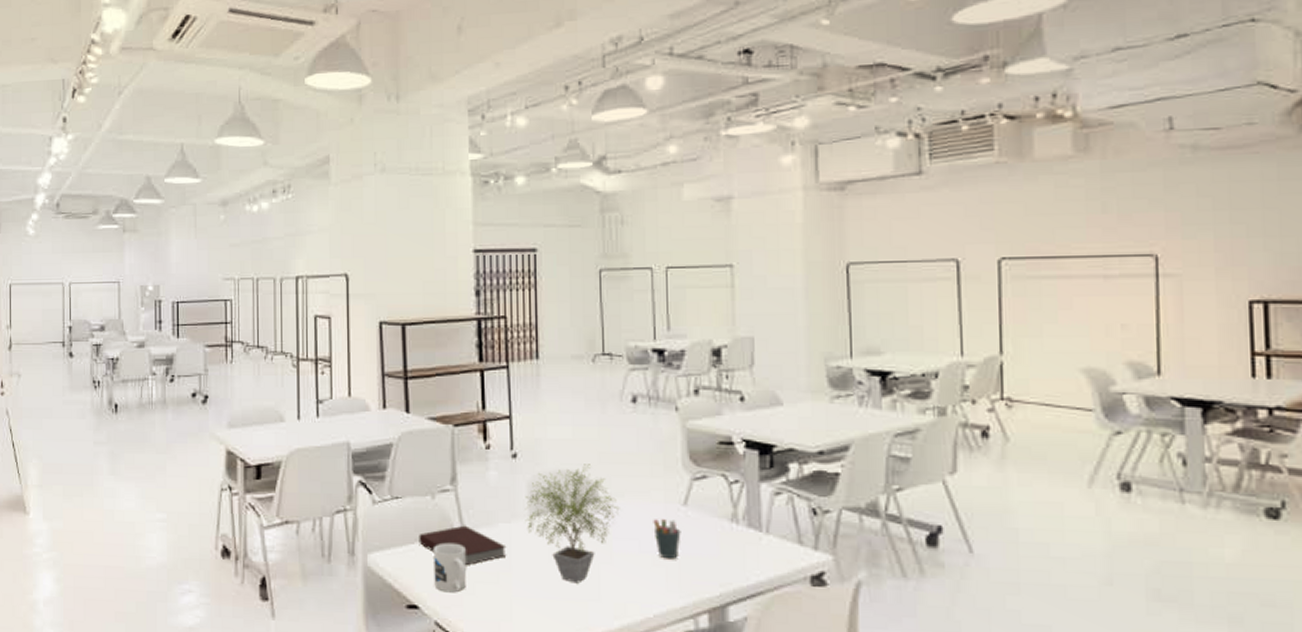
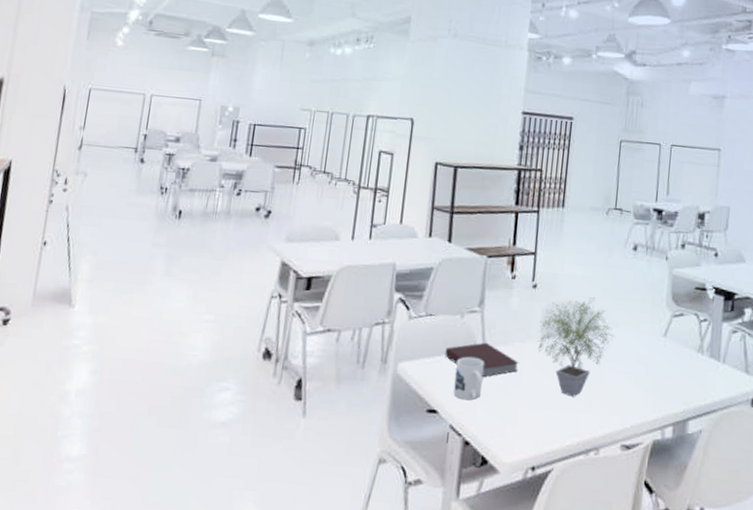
pen holder: present [653,519,681,559] -> none [638,346,660,380]

